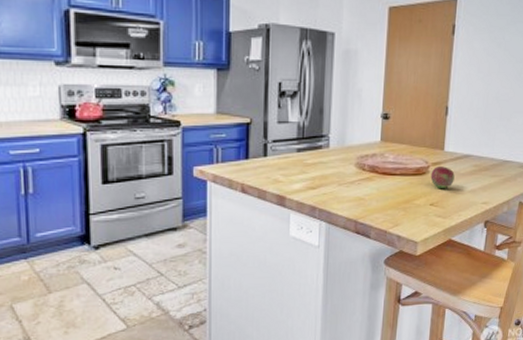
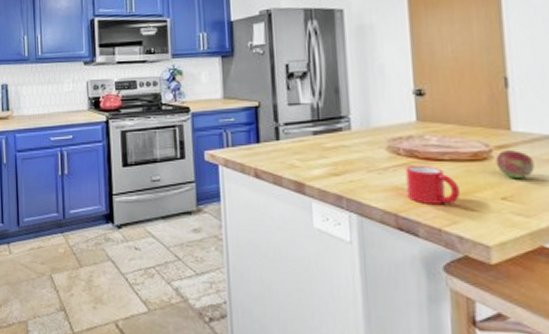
mug: none [366,178,403,211] -> present [405,165,460,204]

